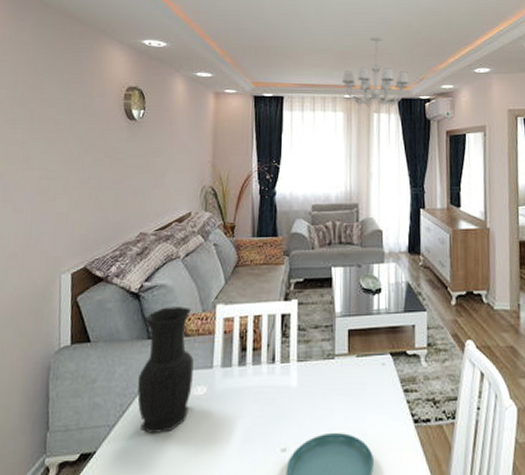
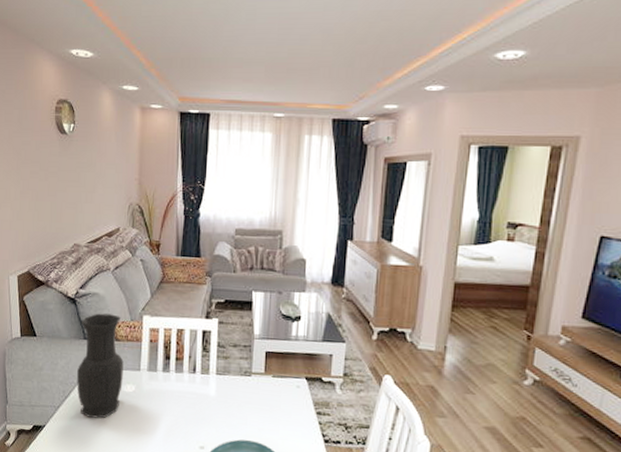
chandelier: present [342,37,409,113] -> none [273,47,347,135]

